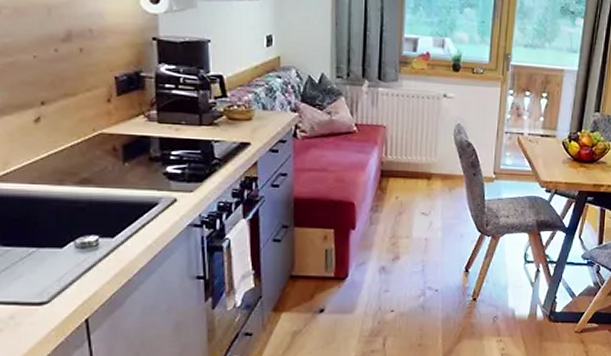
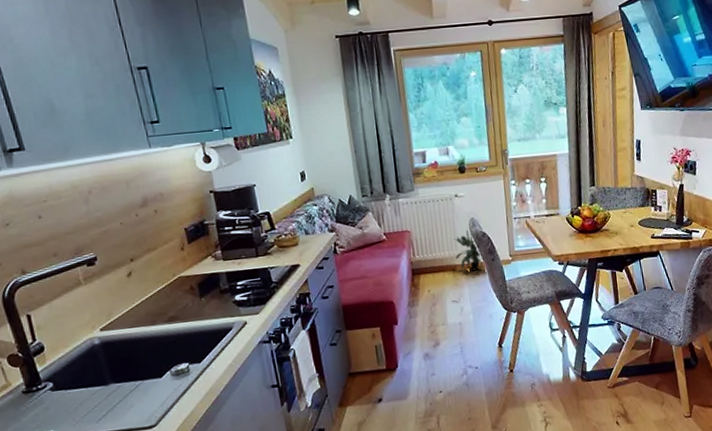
potted plant: none [433,136,463,184] -> present [454,229,483,271]

